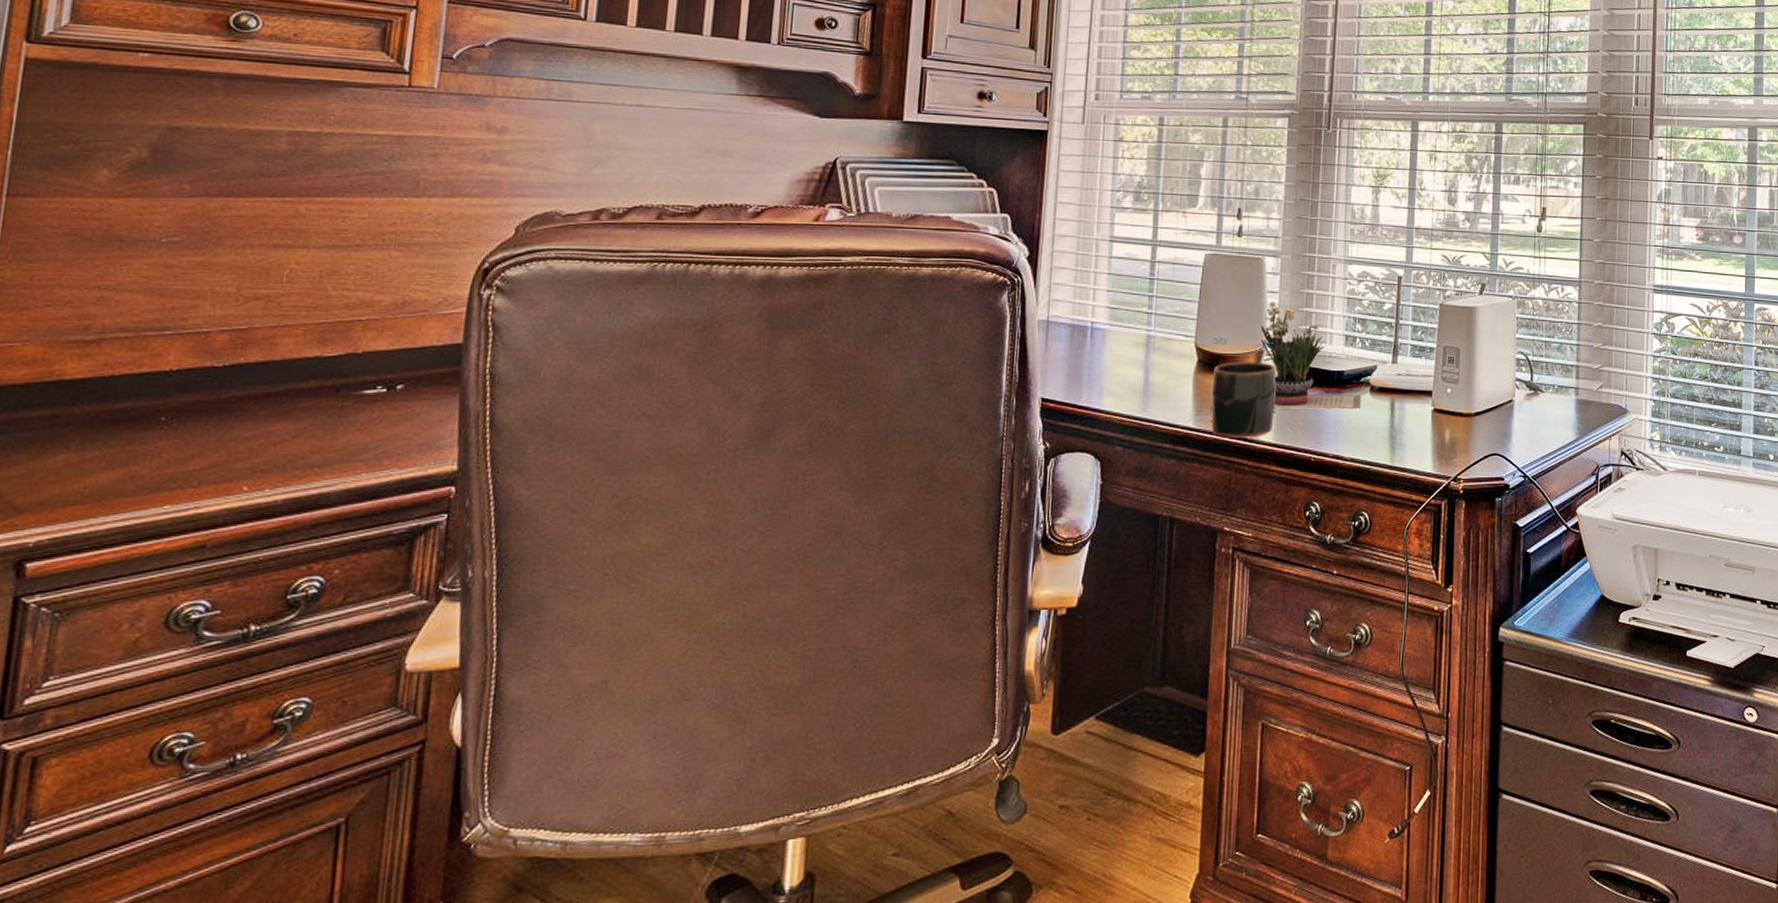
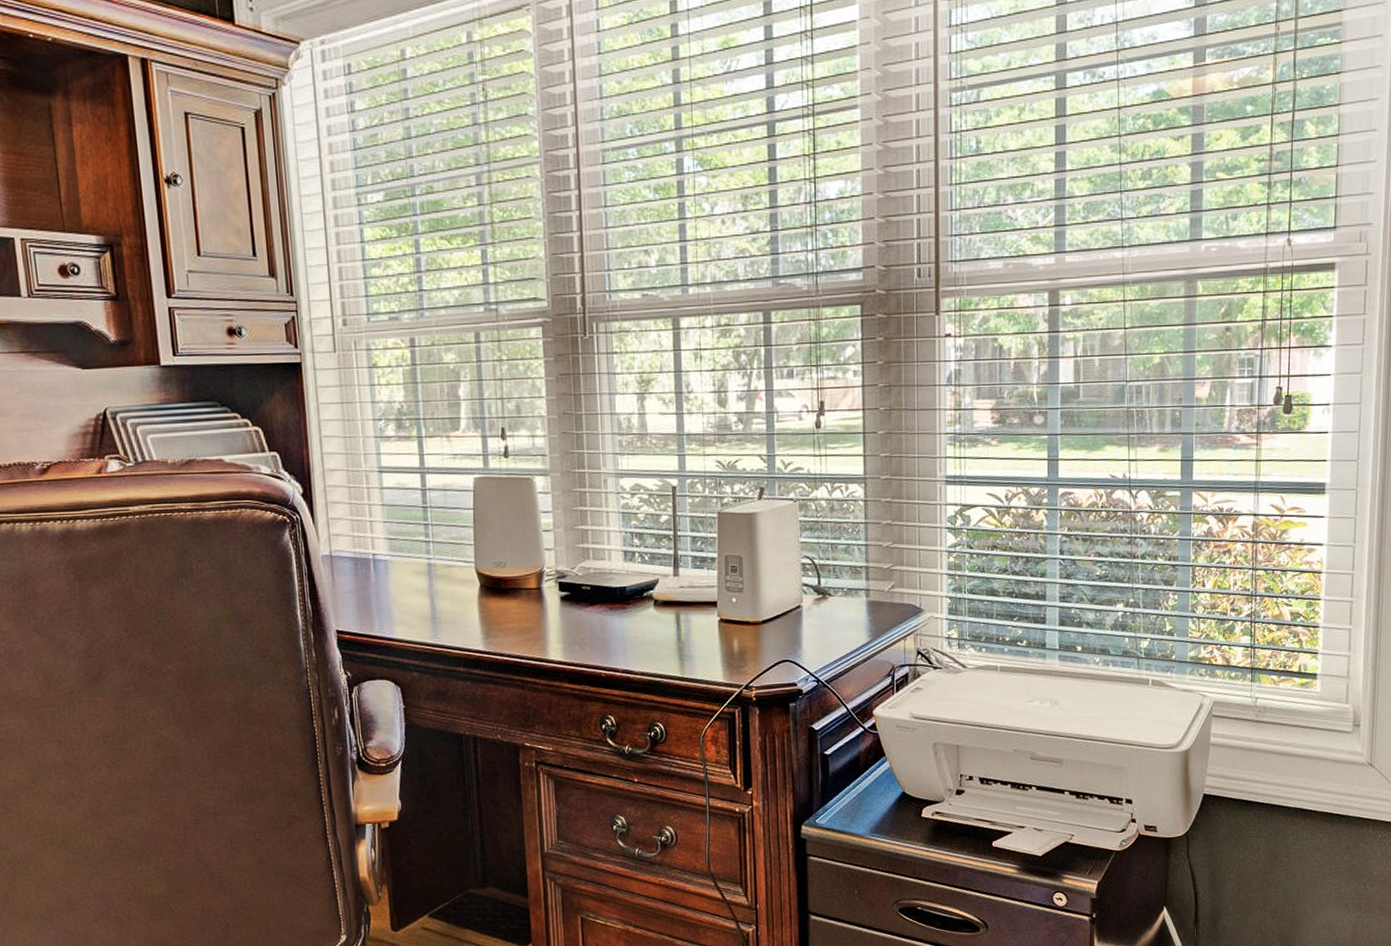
potted flower: present [1210,301,1362,409] -> none [498,521,646,632]
mug: present [1210,361,1276,438] -> none [496,583,561,659]

